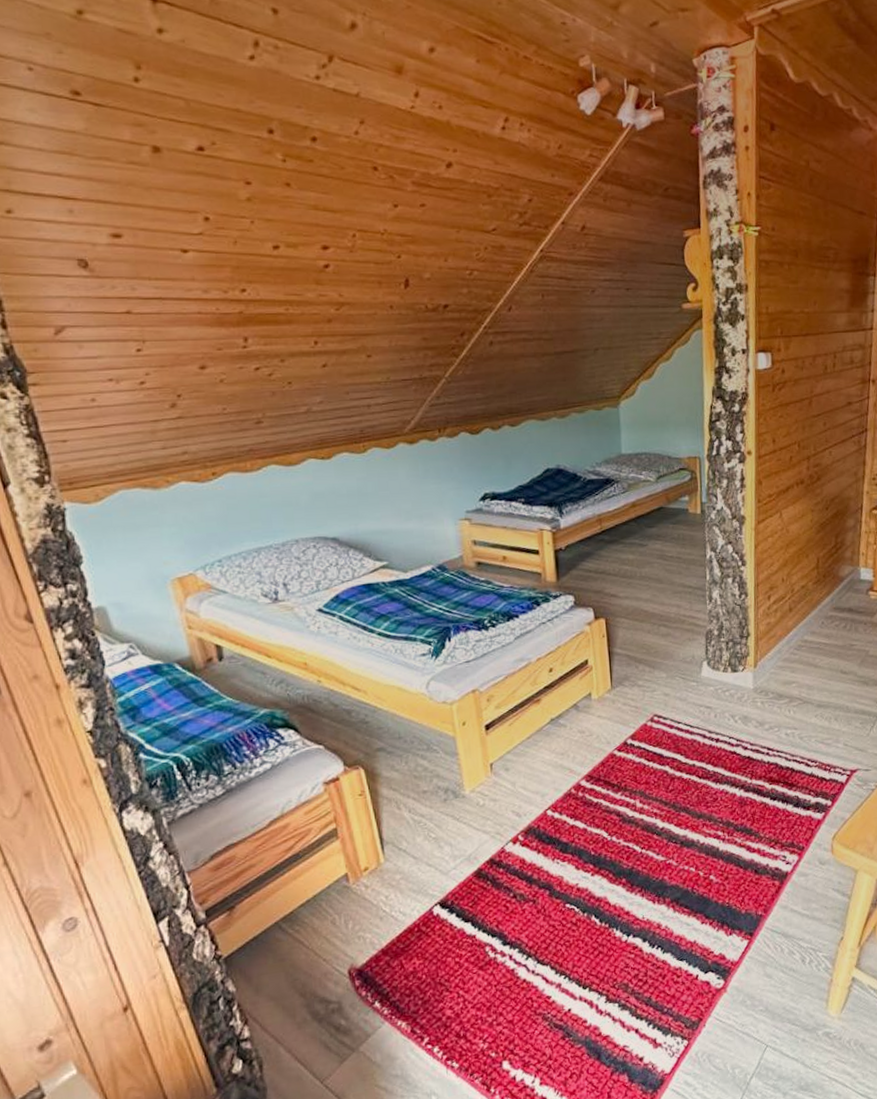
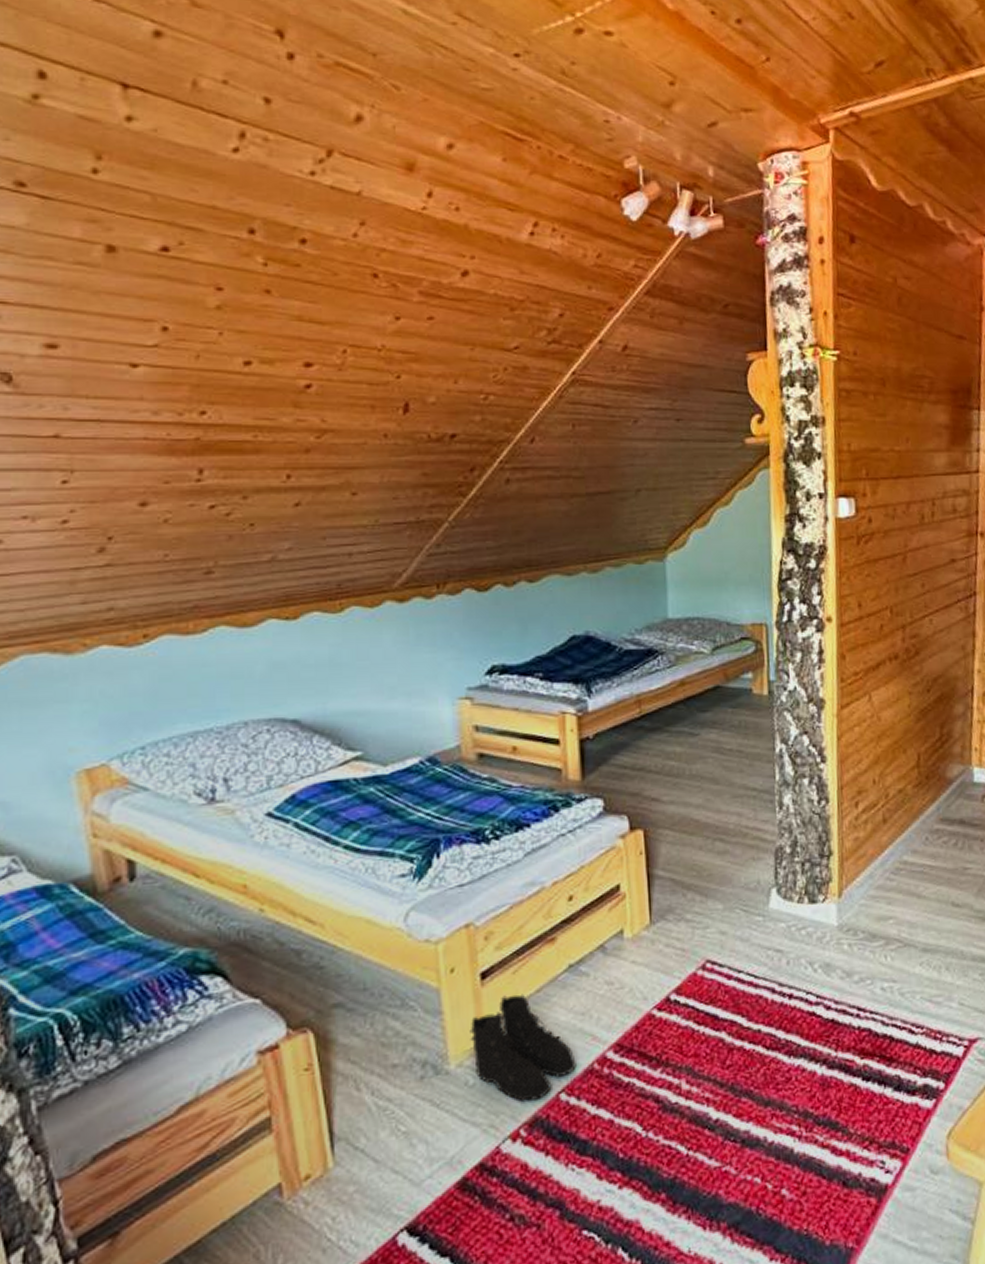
boots: none [479,740,559,816] -> present [469,994,576,1102]

